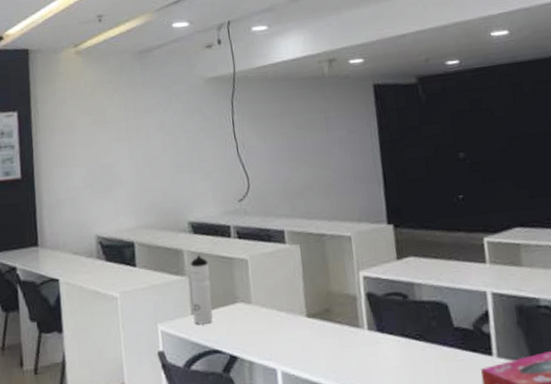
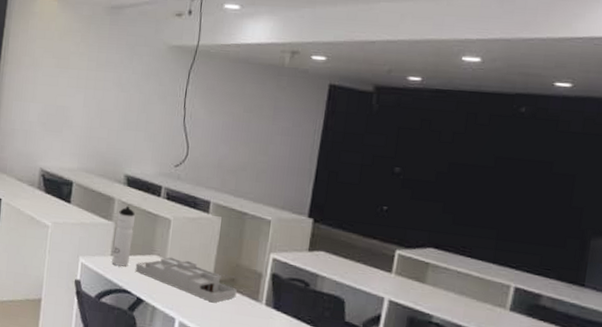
desk organizer: none [220,300,336,341] -> present [135,256,237,303]

